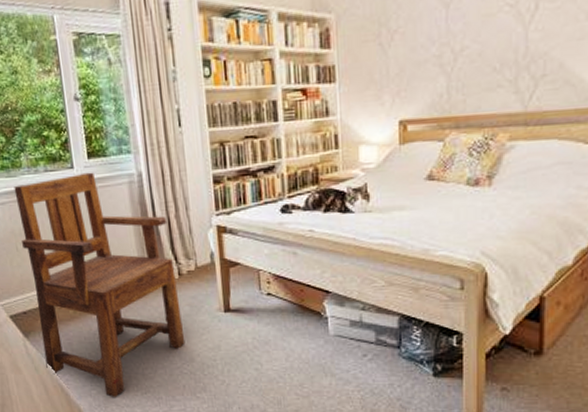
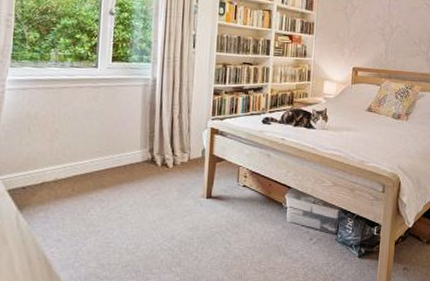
armchair: present [14,172,186,397] -> none [34,72,171,270]

